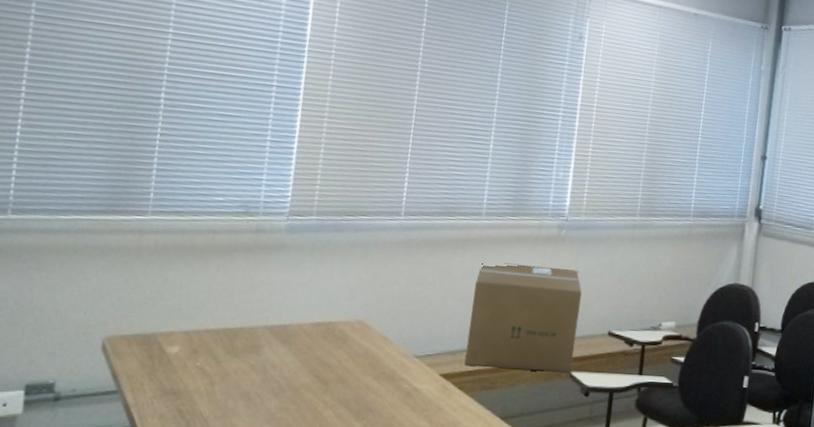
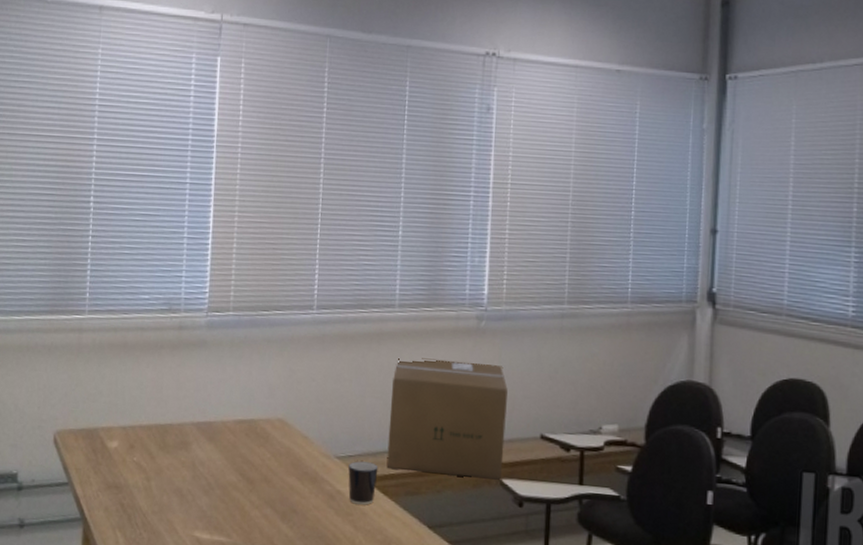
mug: none [425,359,456,401] -> present [348,461,378,505]

